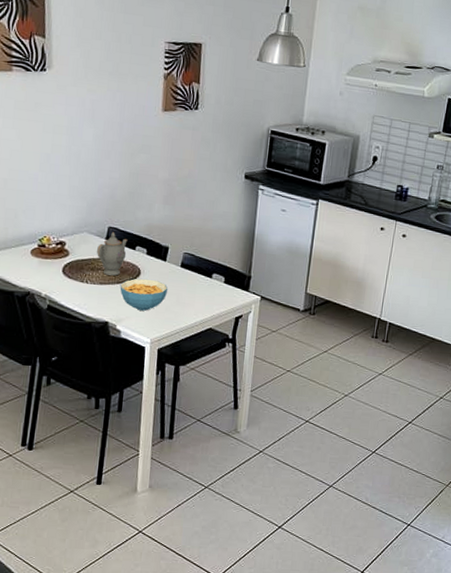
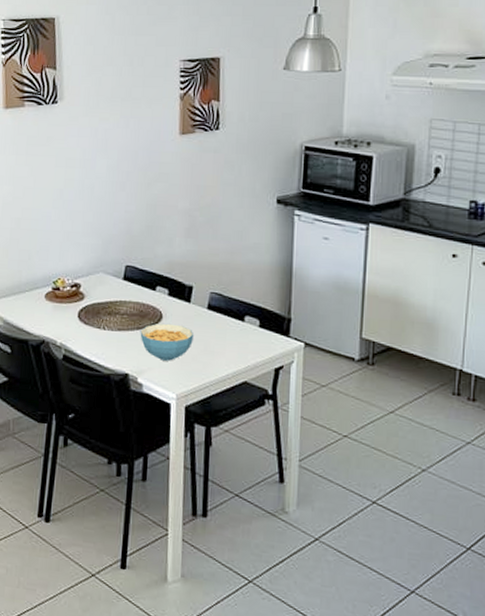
teapot: present [97,232,128,276] -> none [114,271,147,321]

